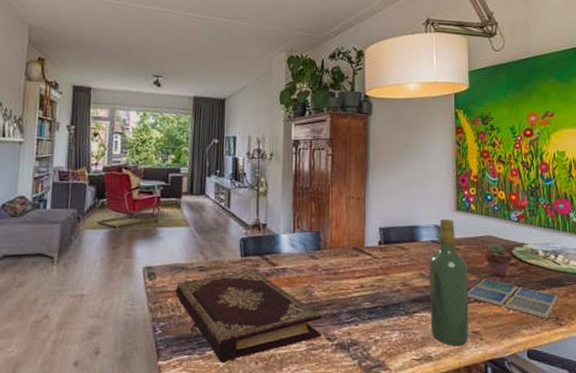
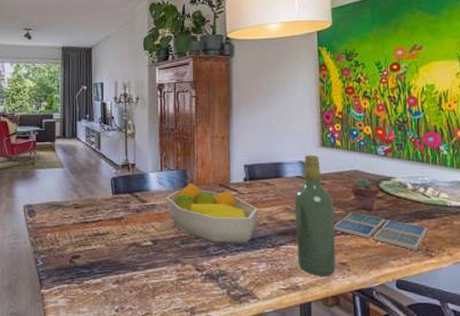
book: present [175,270,322,362] -> none [53,207,191,291]
fruit bowl: none [297,245,392,310] -> present [165,182,258,243]

